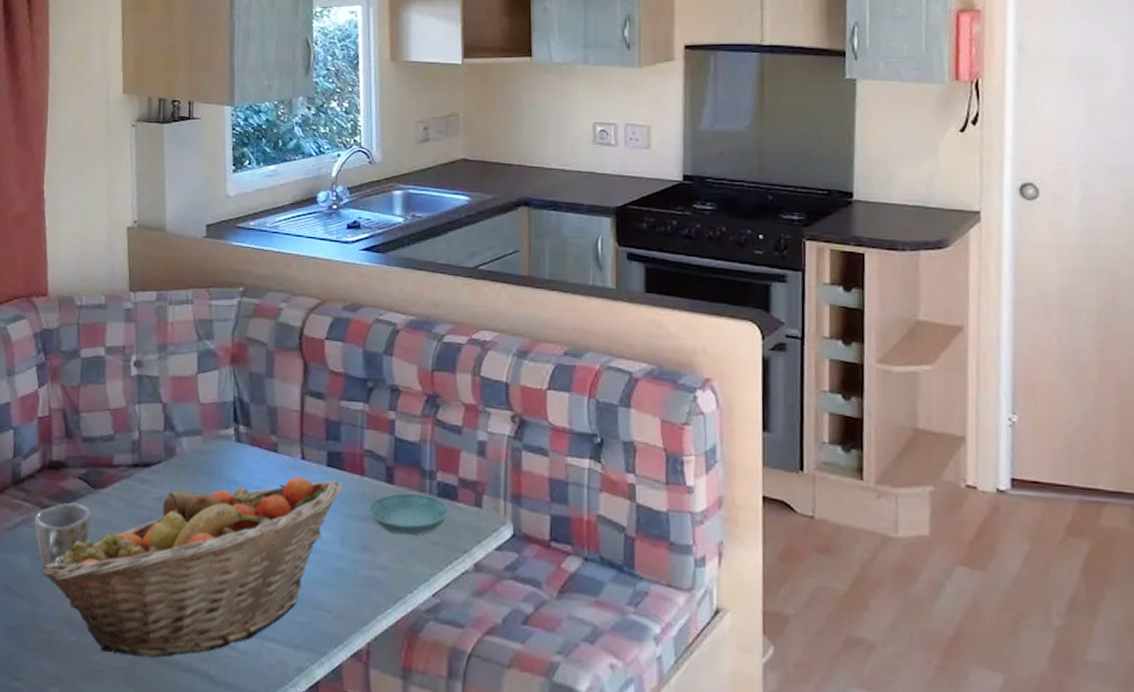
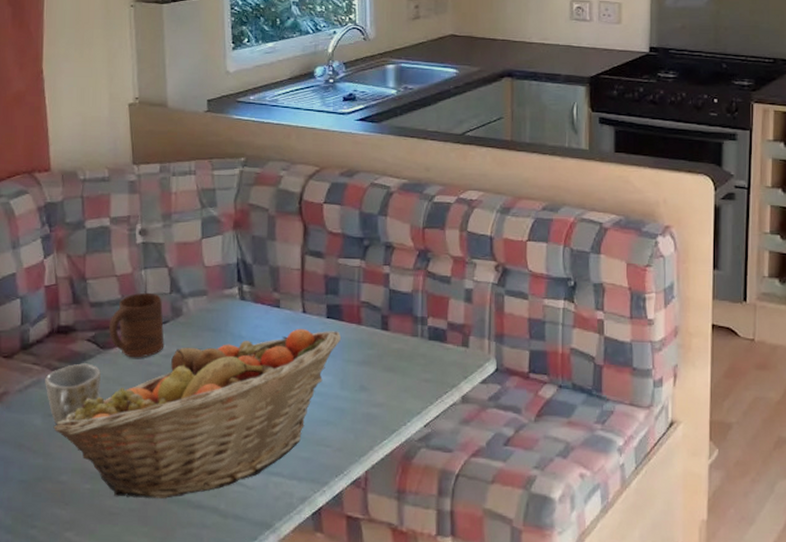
cup: none [101,429,157,500] -> present [109,292,165,358]
saucer: present [368,493,450,536] -> none [365,337,439,375]

